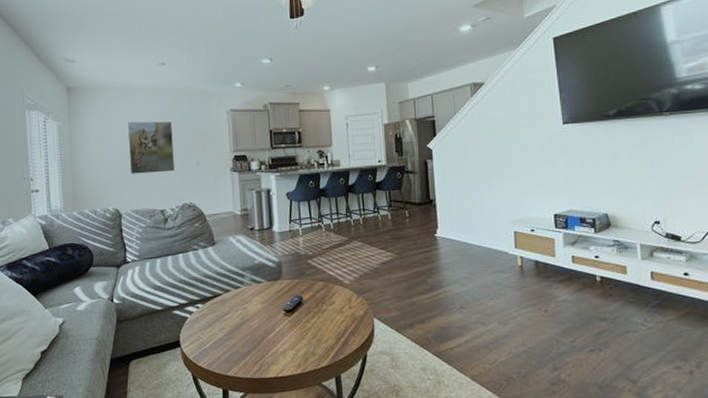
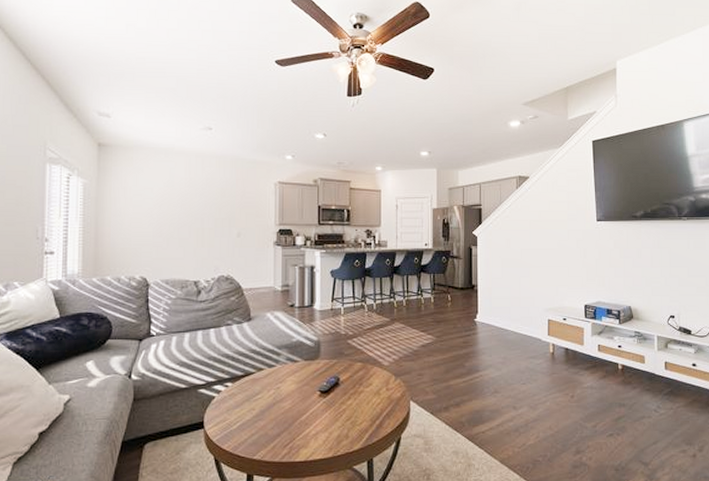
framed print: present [128,121,175,174] -> none [164,186,214,241]

